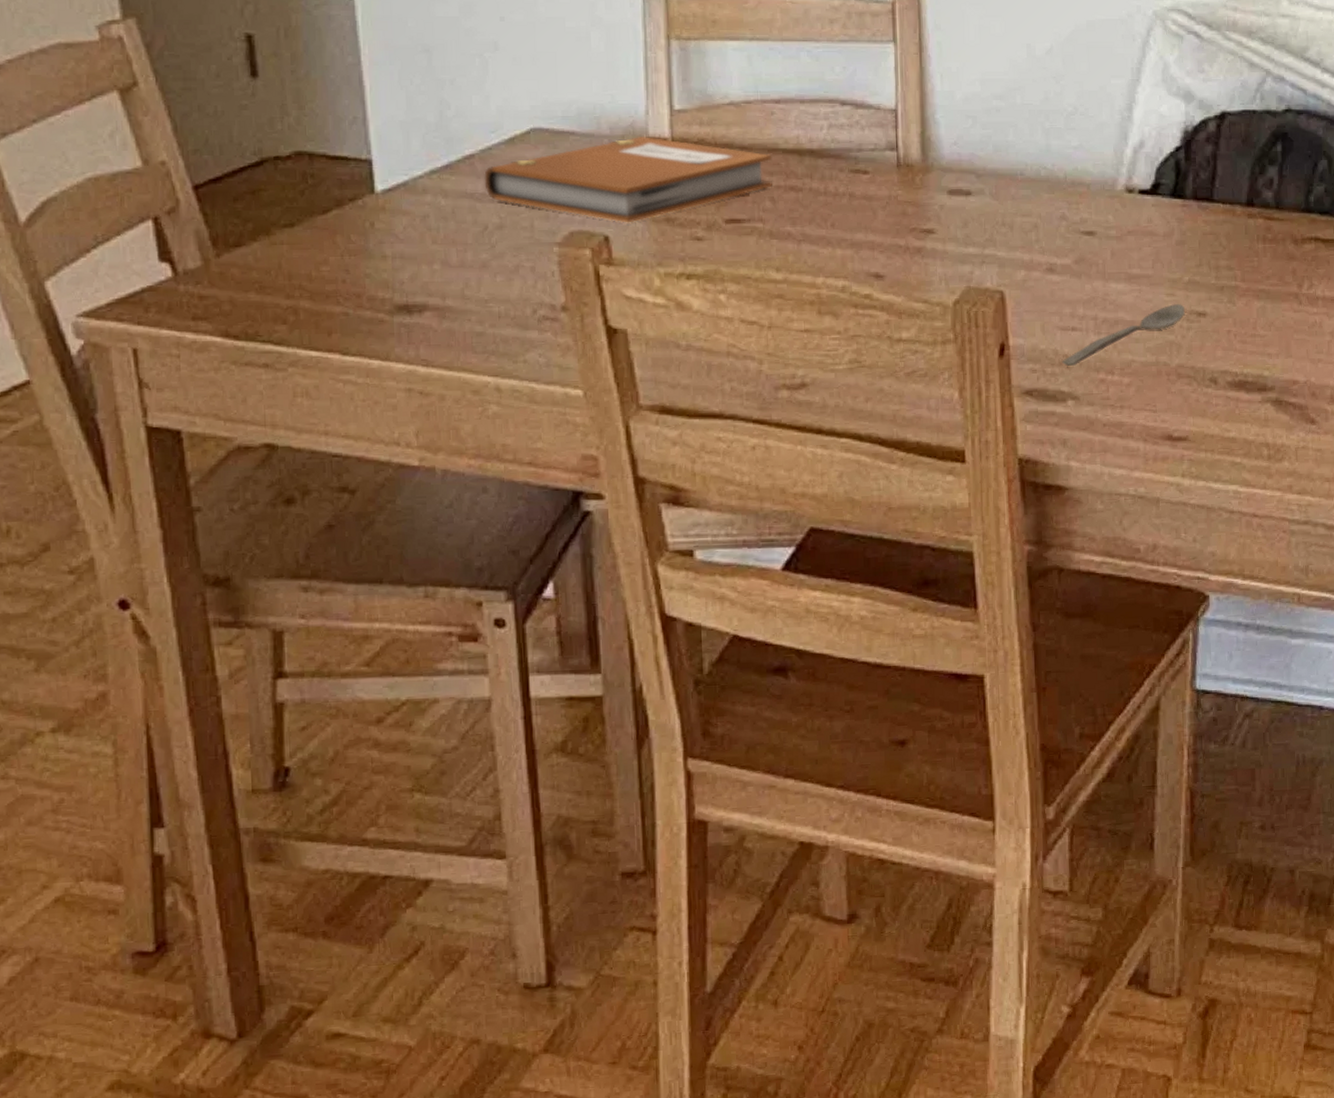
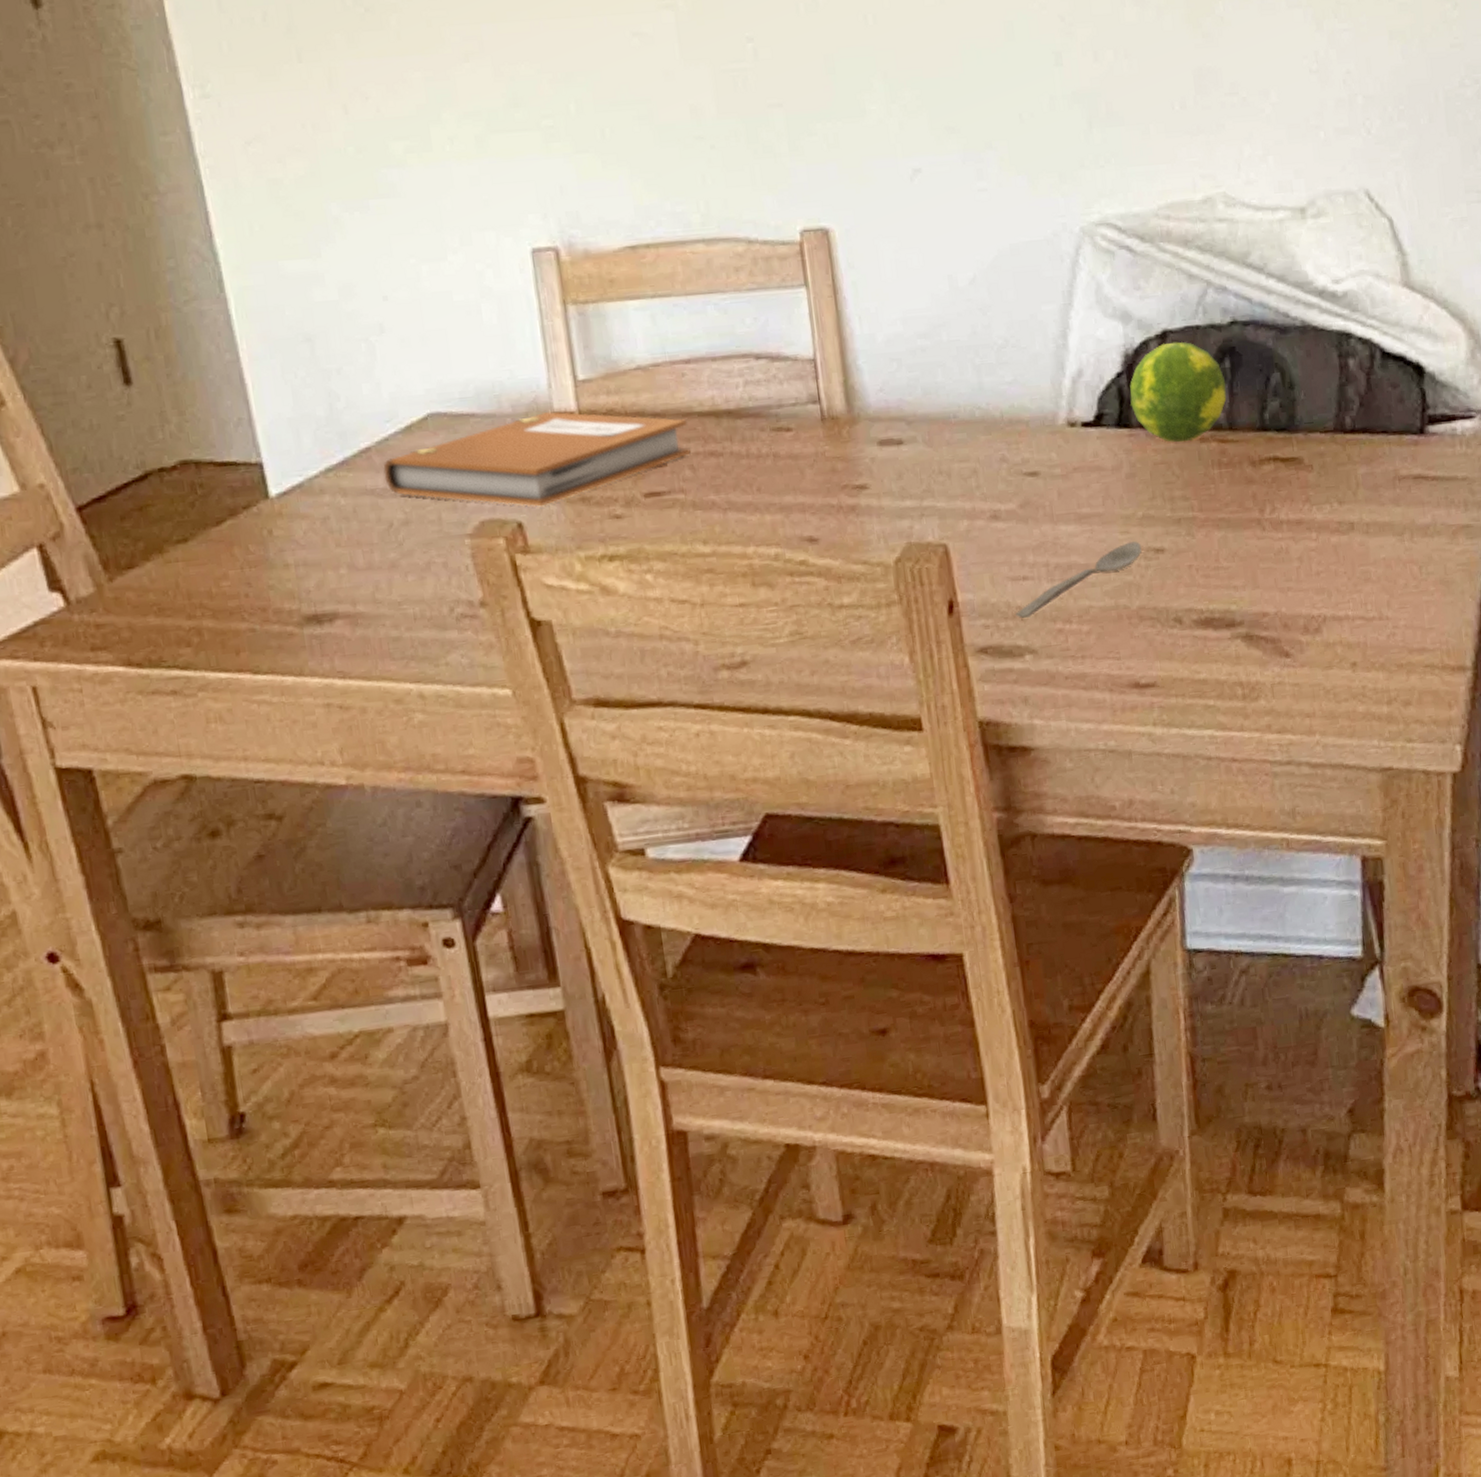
fruit: none [1186,123,1277,216] -> present [1130,341,1227,442]

